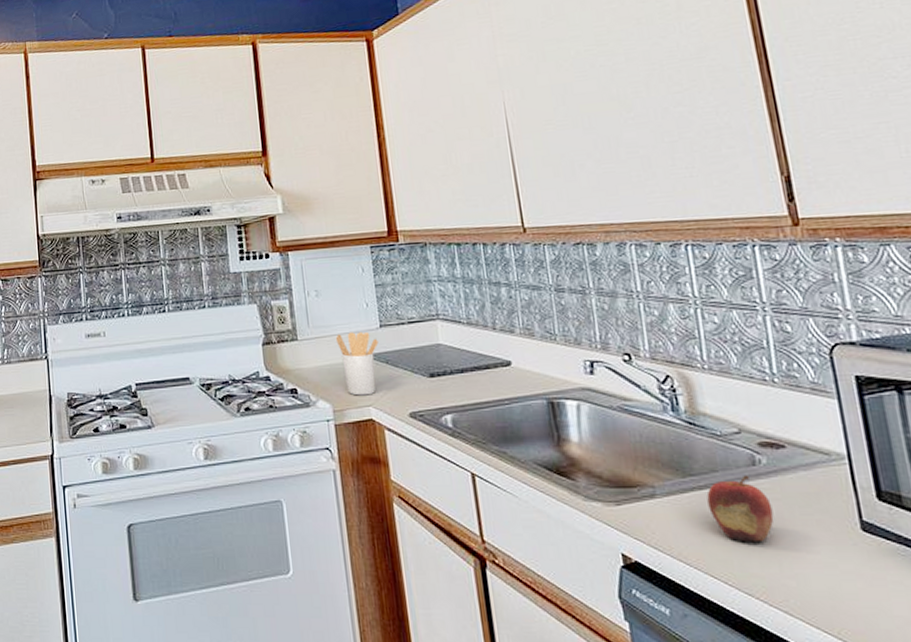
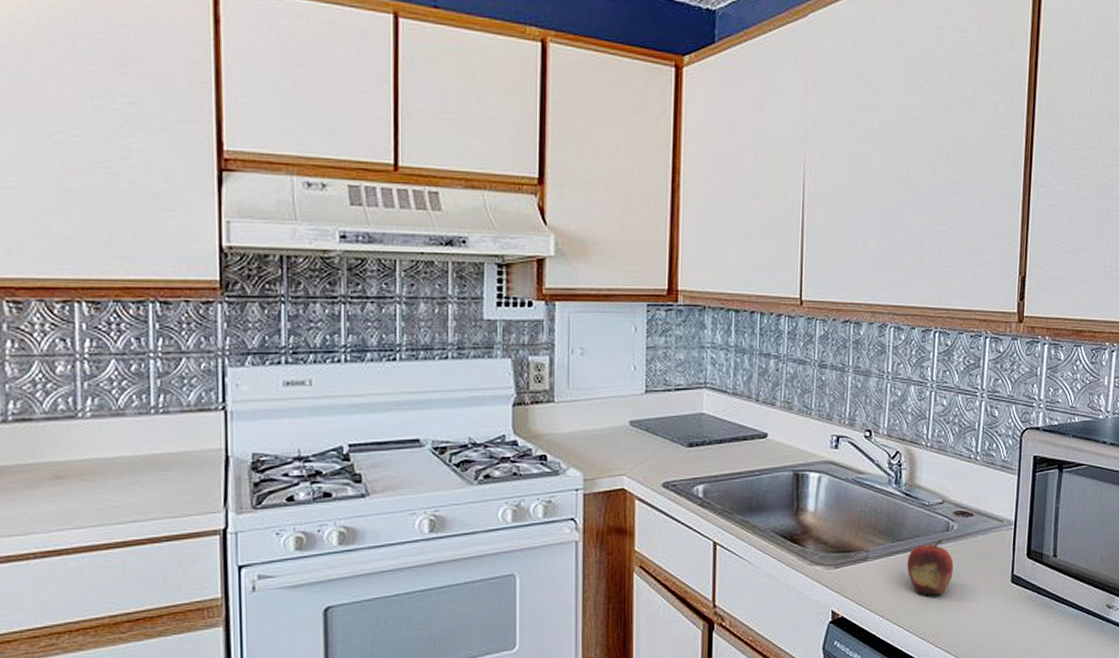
utensil holder: present [335,331,379,396] -> none [596,396,642,464]

